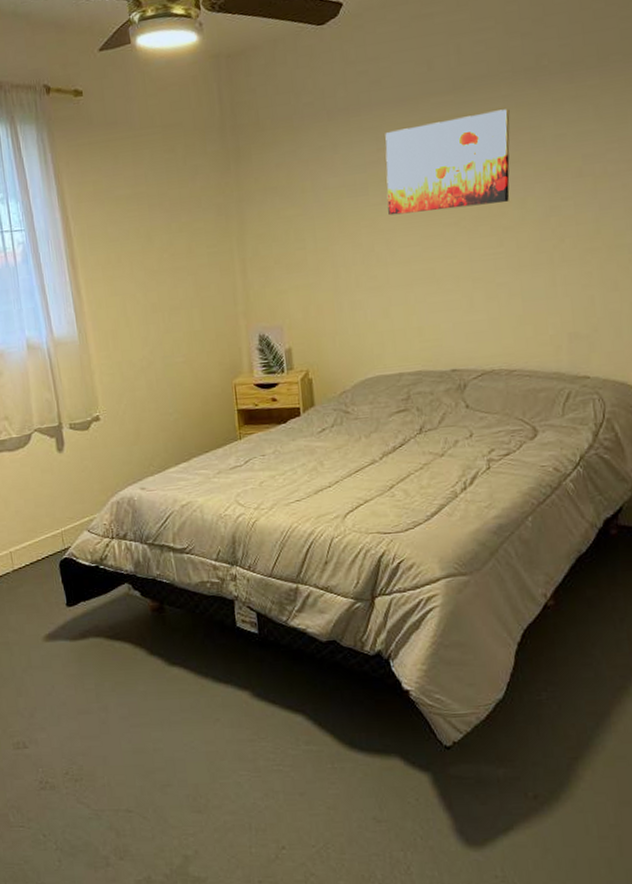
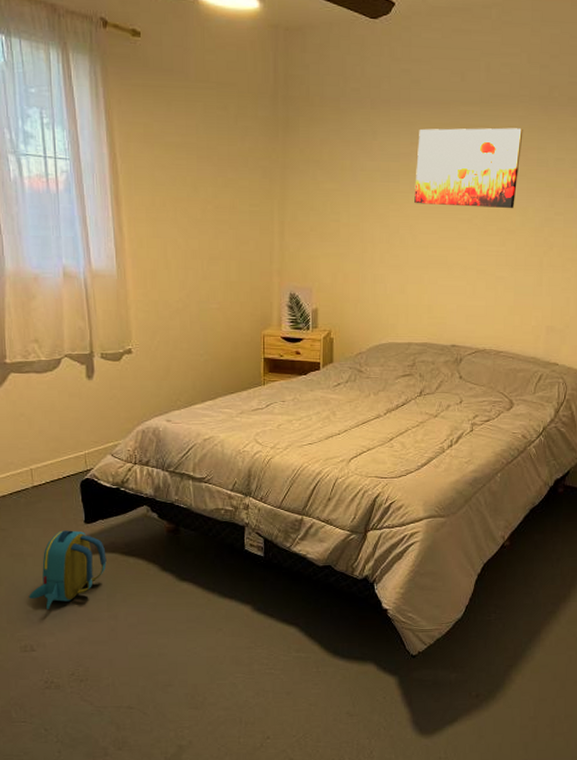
backpack: none [17,615,92,702] -> present [28,530,107,609]

